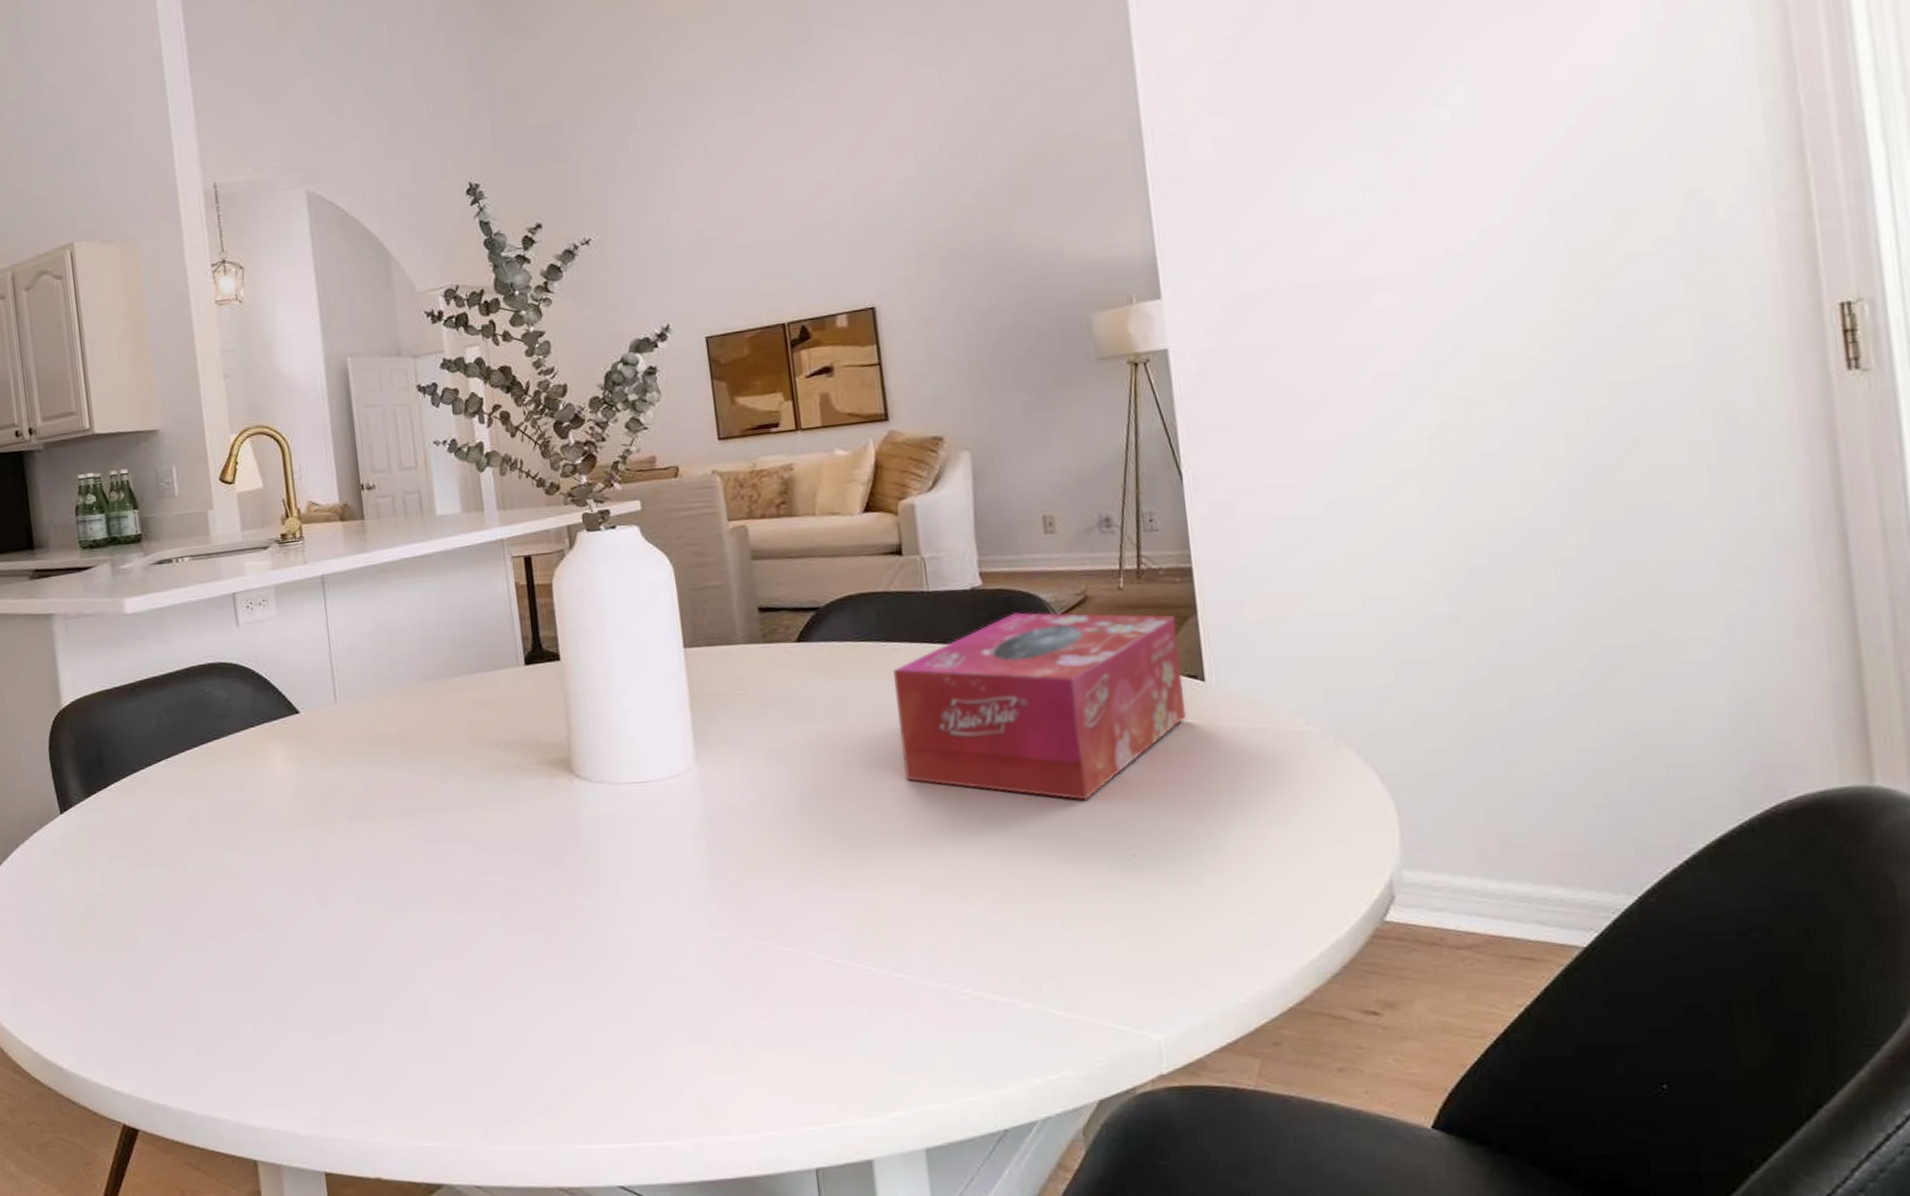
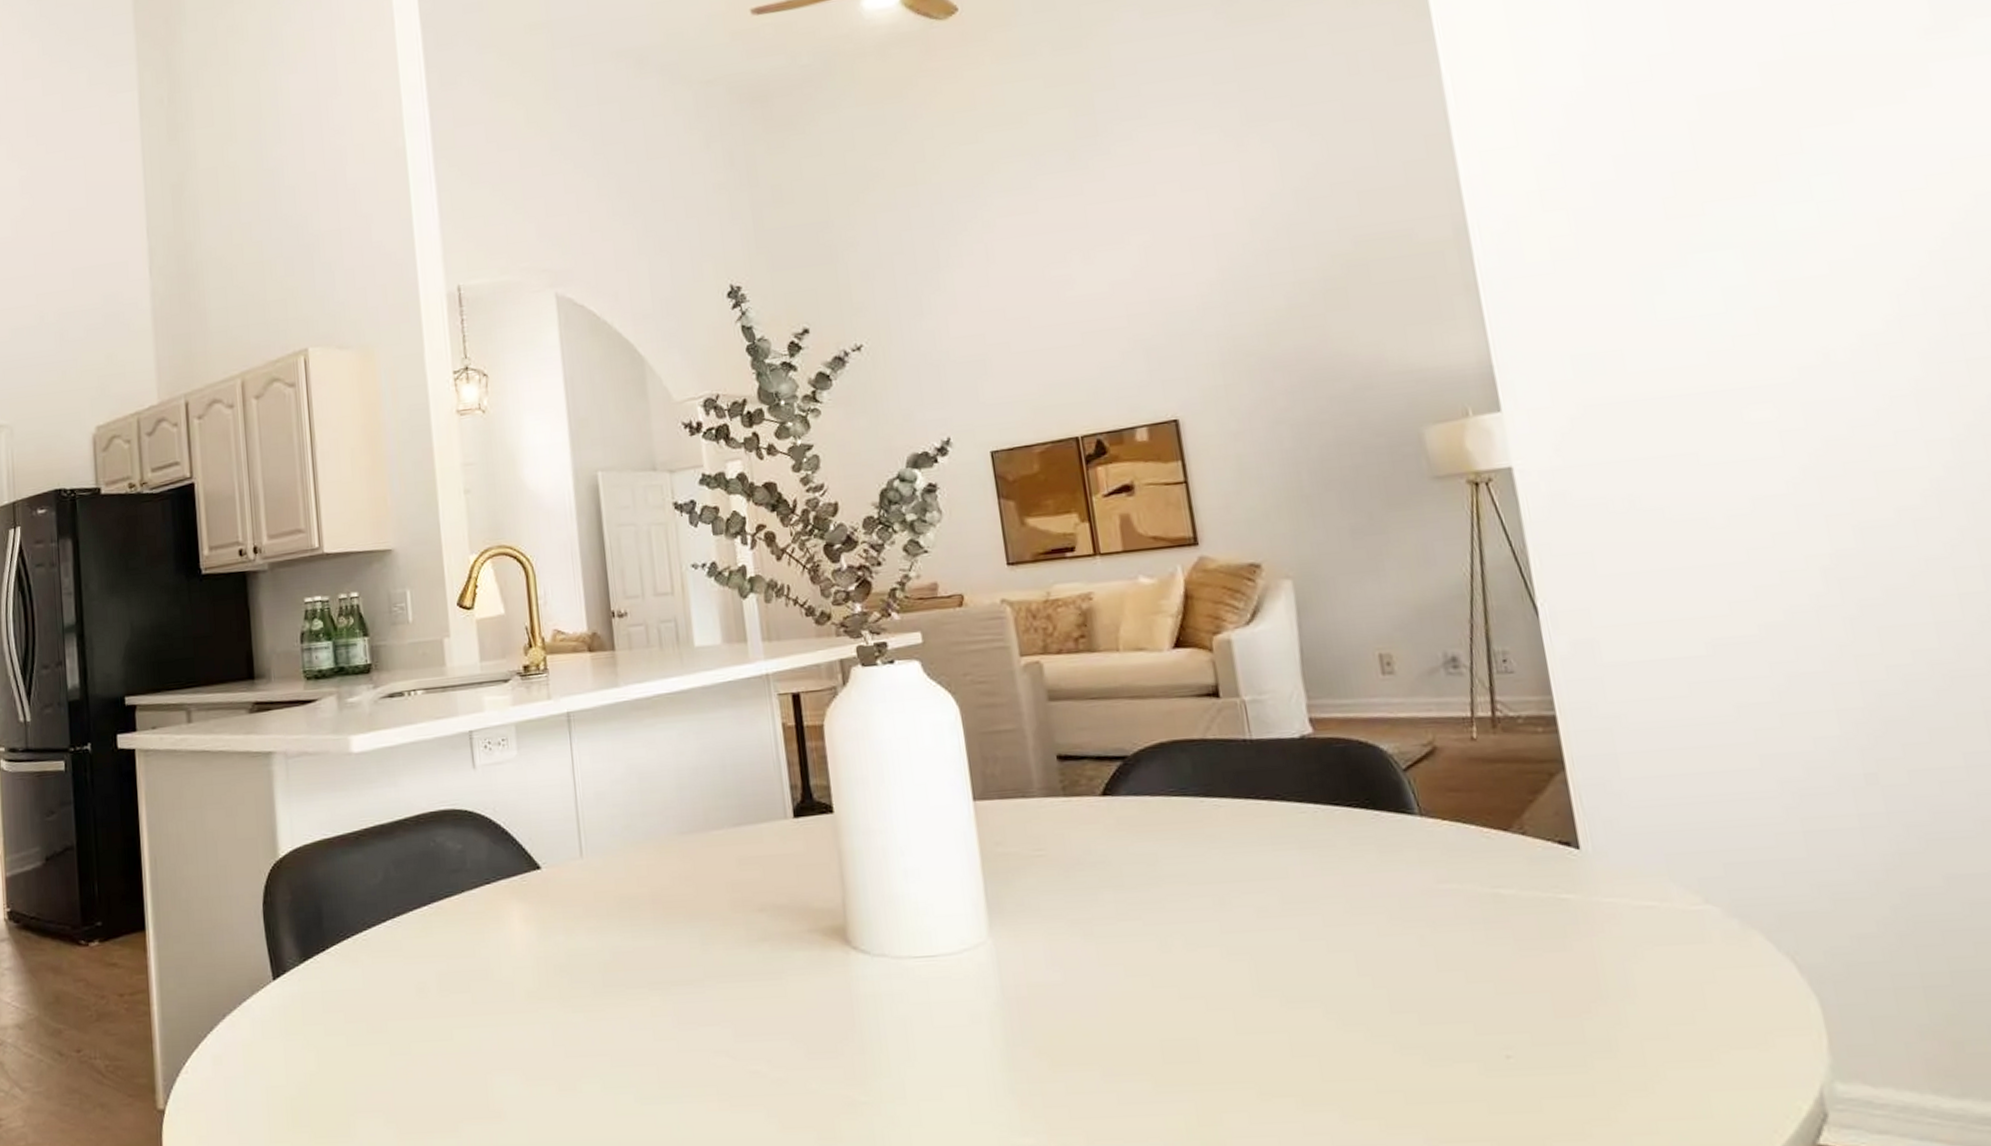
tissue box: present [892,612,1187,800] -> none [1213,765,1561,989]

